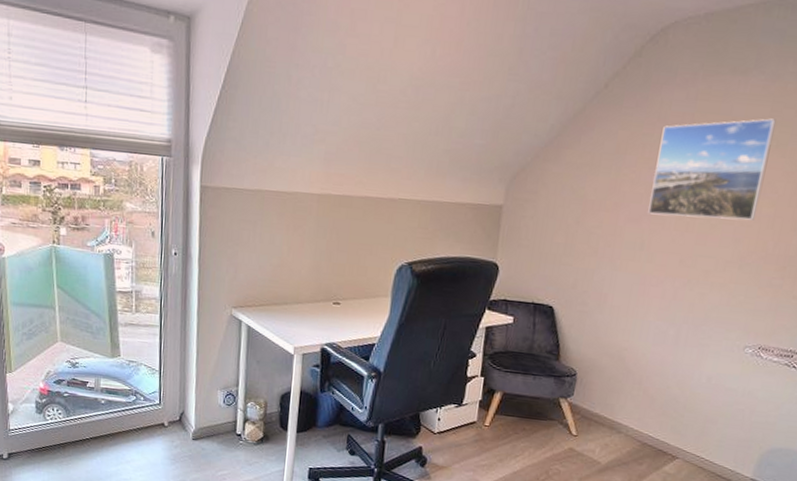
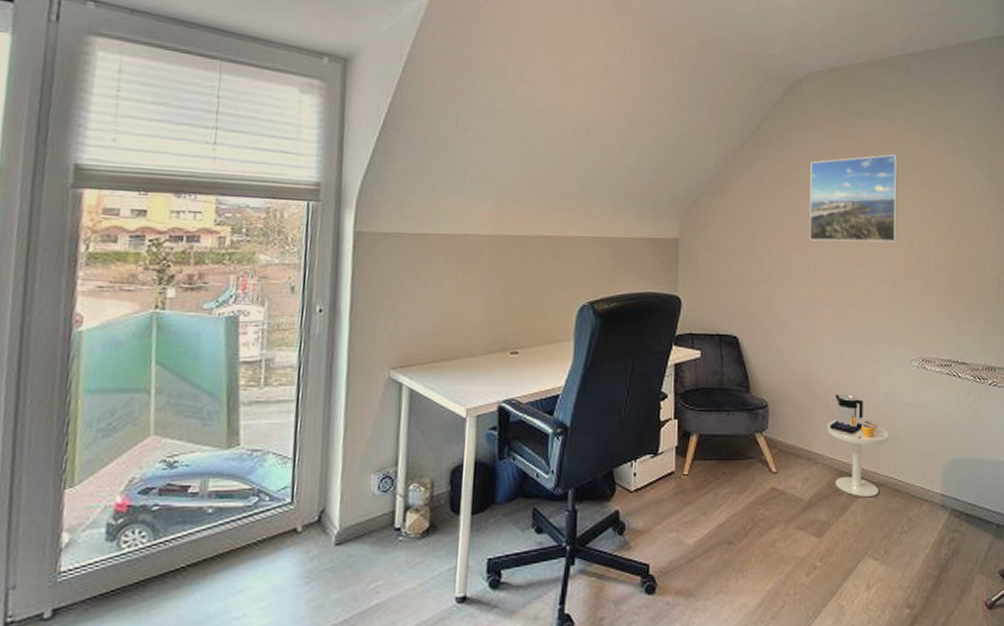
side table: none [635,372,705,471] -> present [826,394,890,498]

